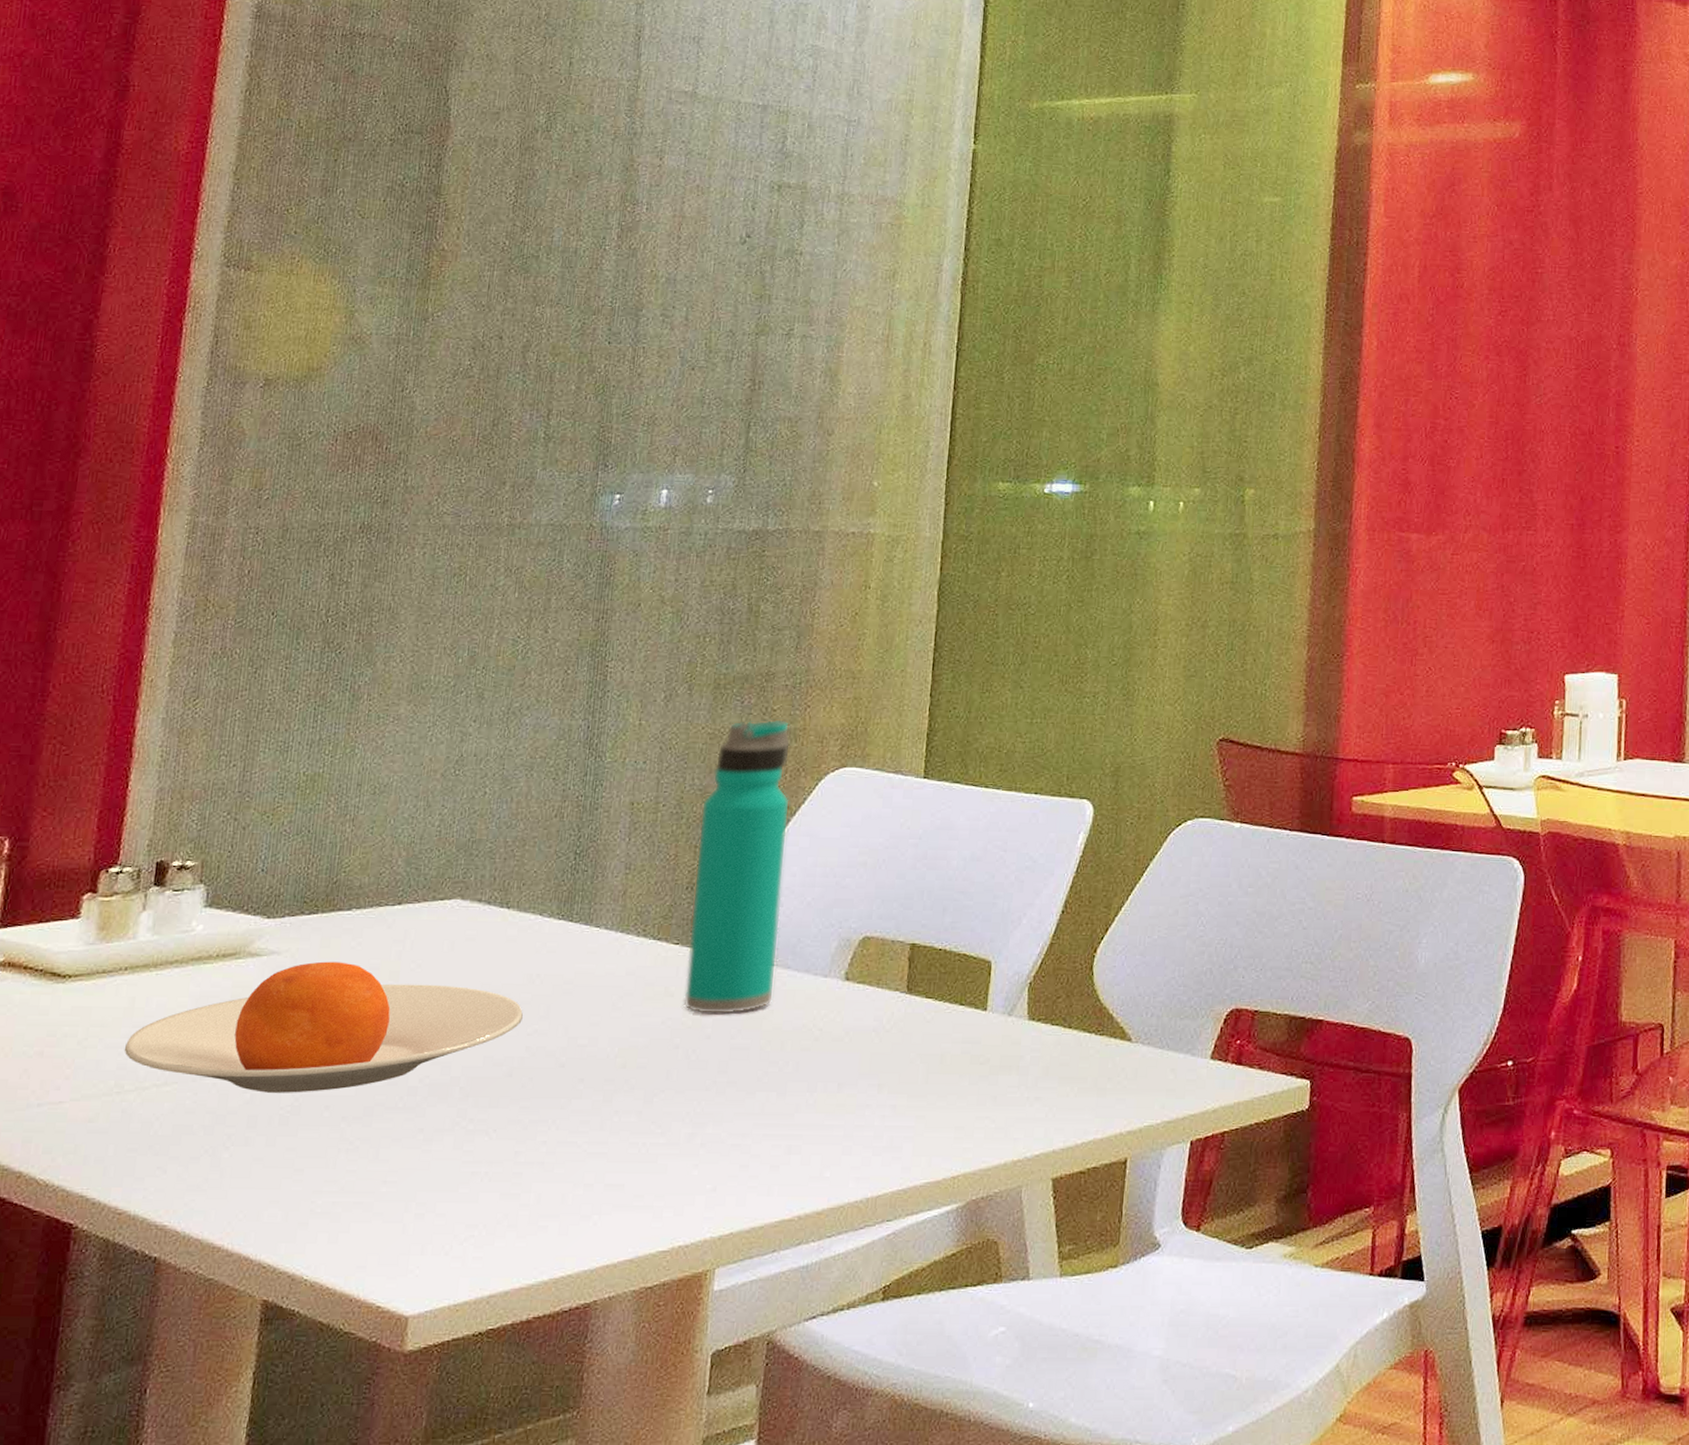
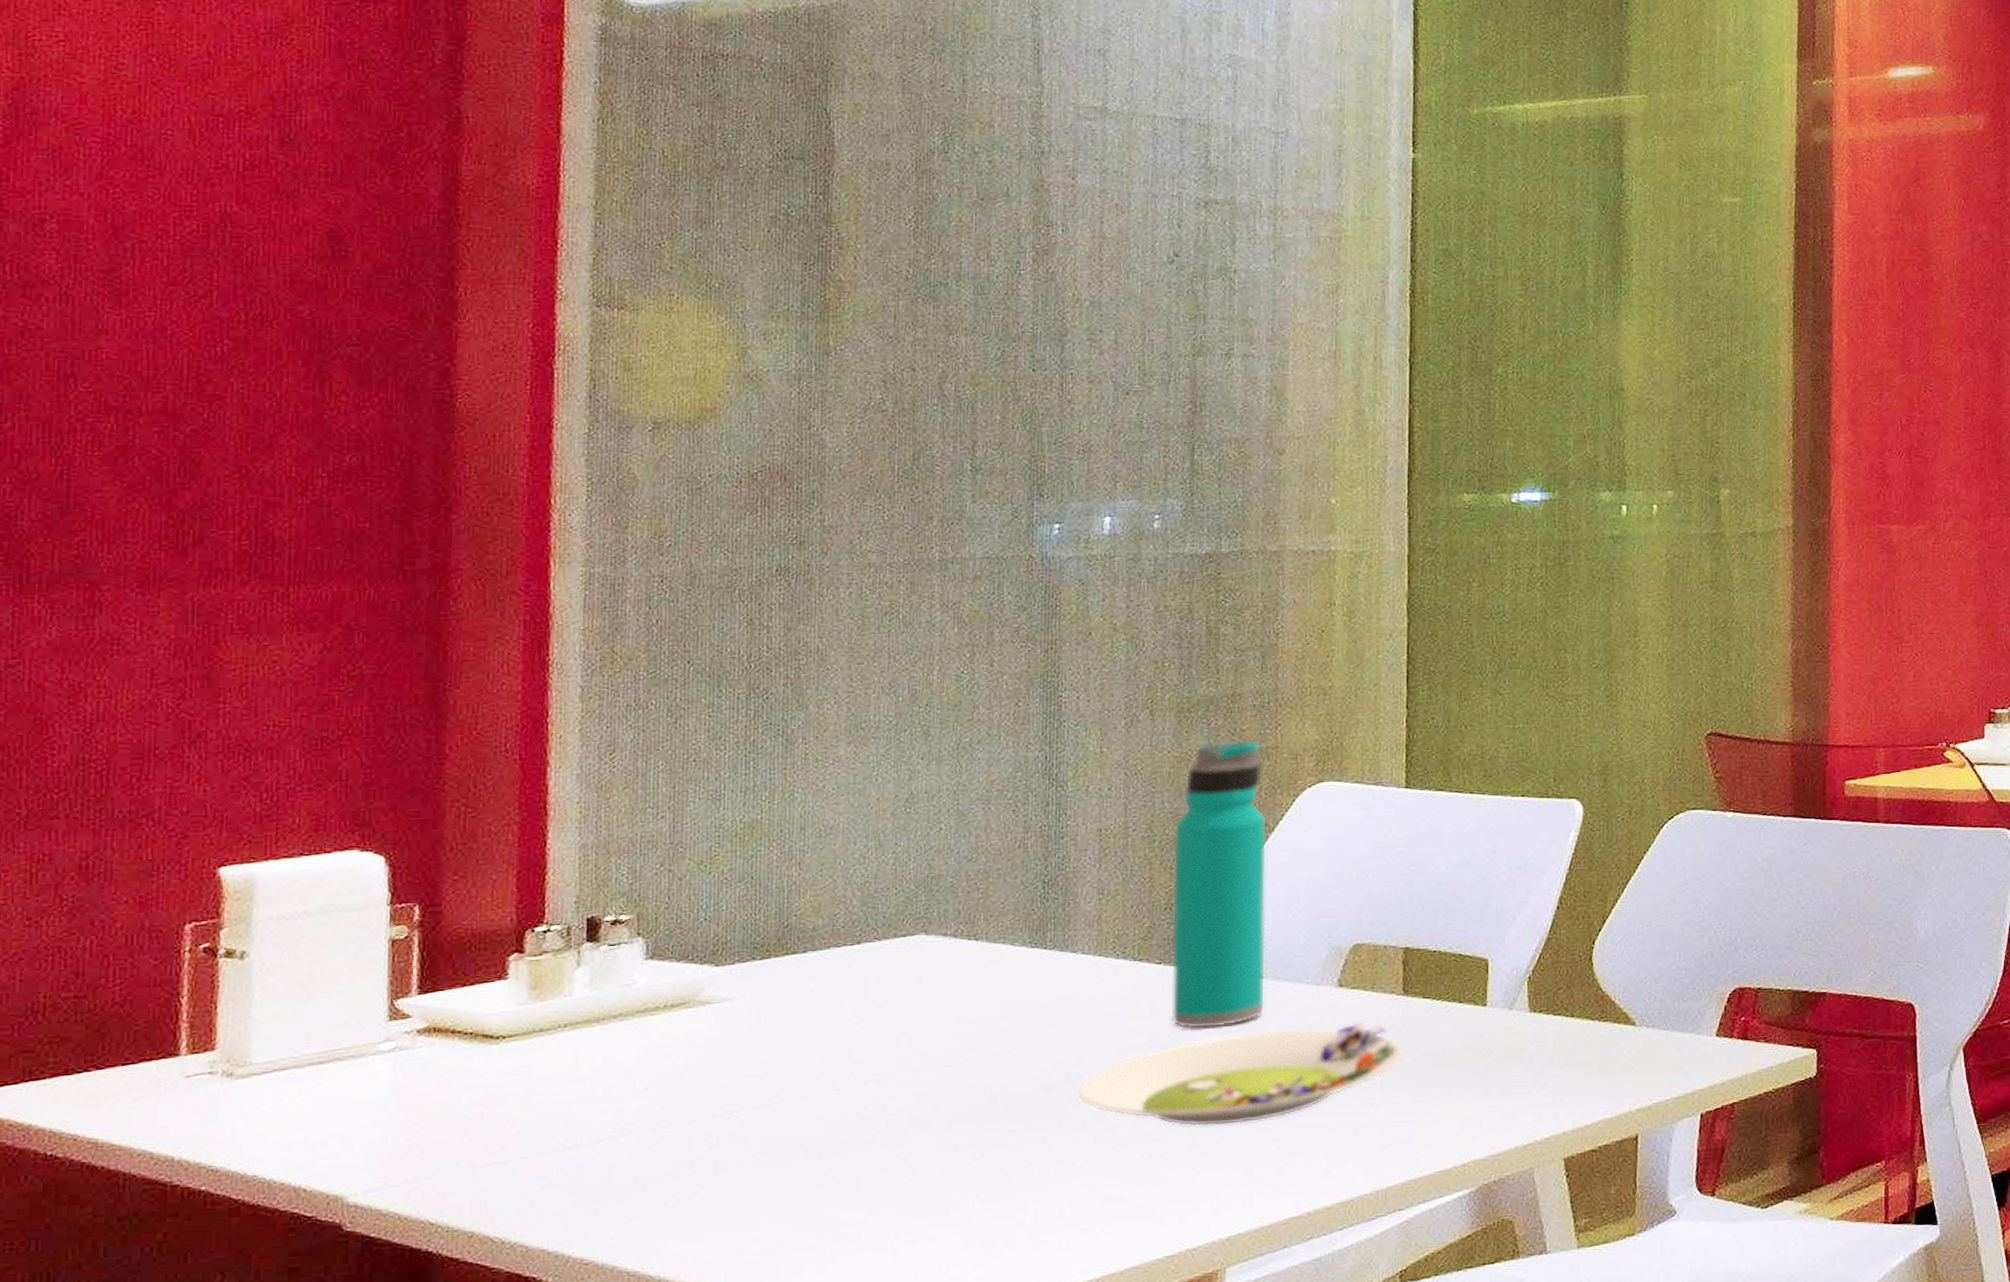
plate: present [124,961,523,1093] -> none [572,1003,1002,1136]
salad plate: none [588,1018,904,1118] -> present [1077,1021,1404,1127]

